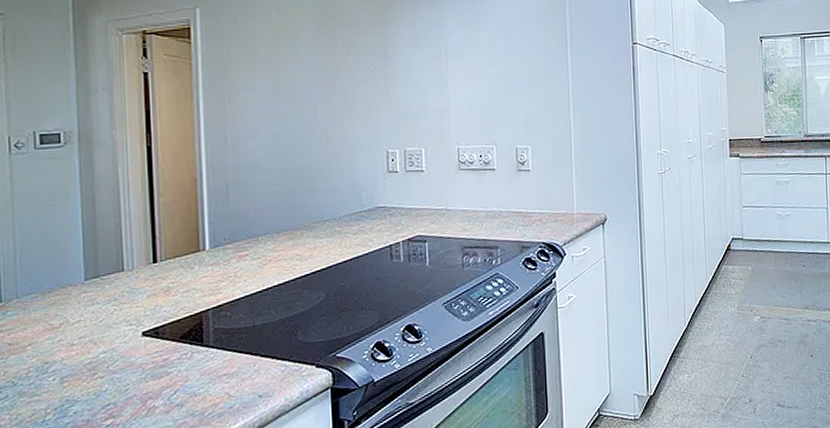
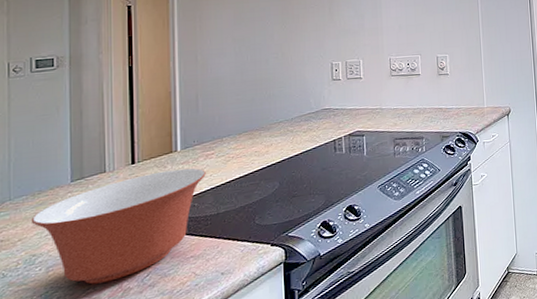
mixing bowl: none [41,270,239,400] -> present [31,168,206,285]

